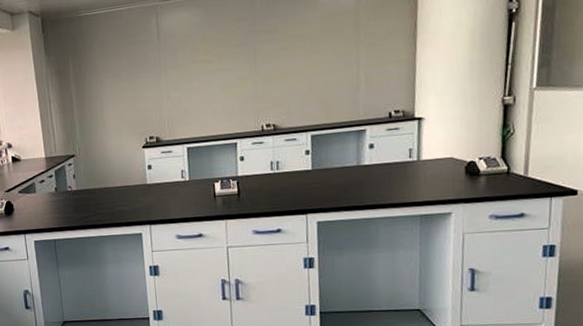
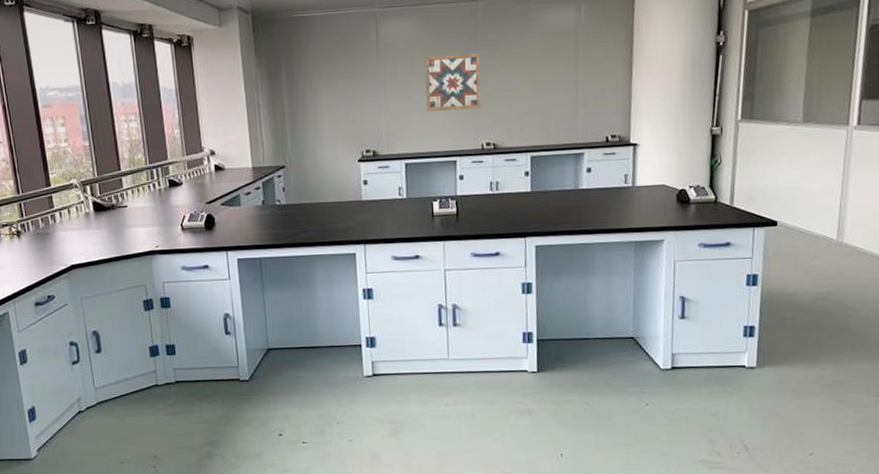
wall art: none [204,38,261,97] -> present [425,53,482,112]

